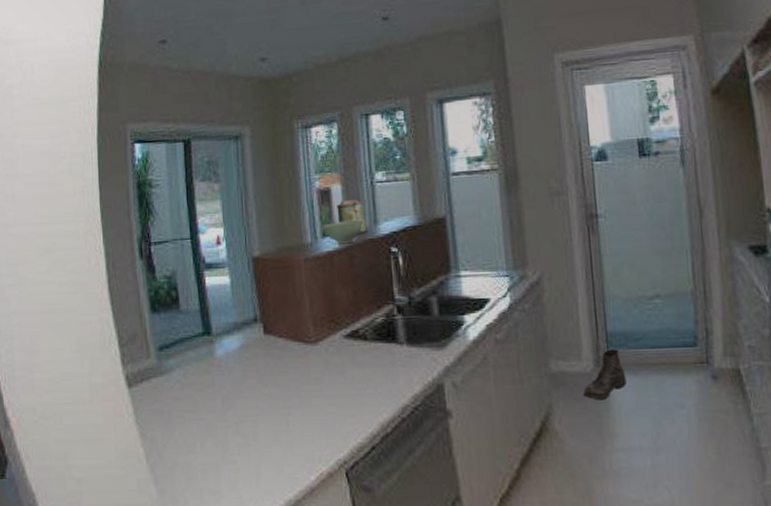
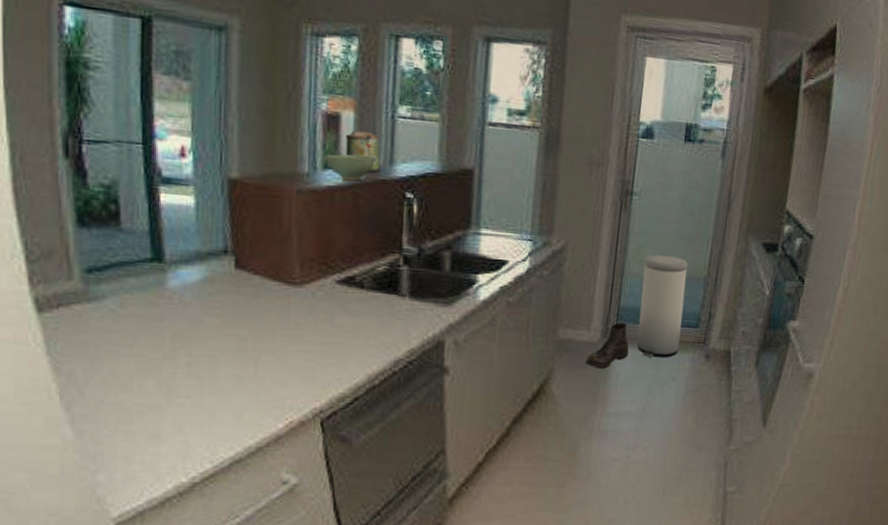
pedal bin: none [624,272,681,384] -> present [636,254,688,358]

